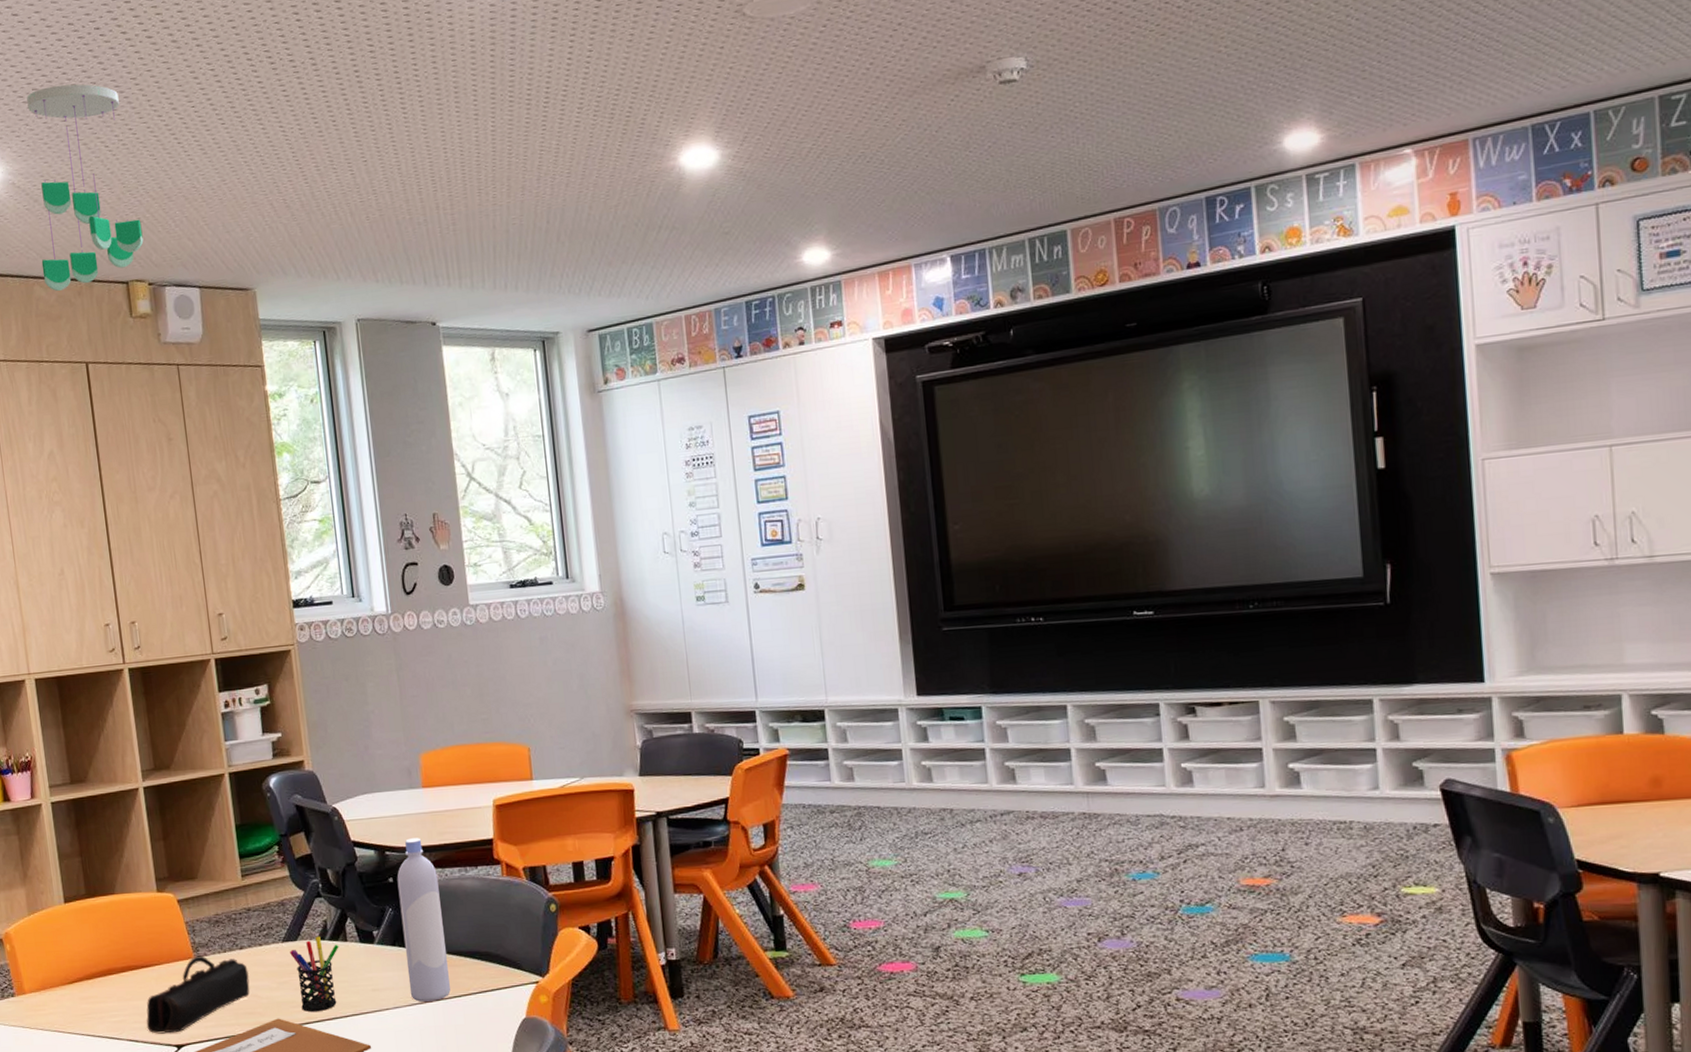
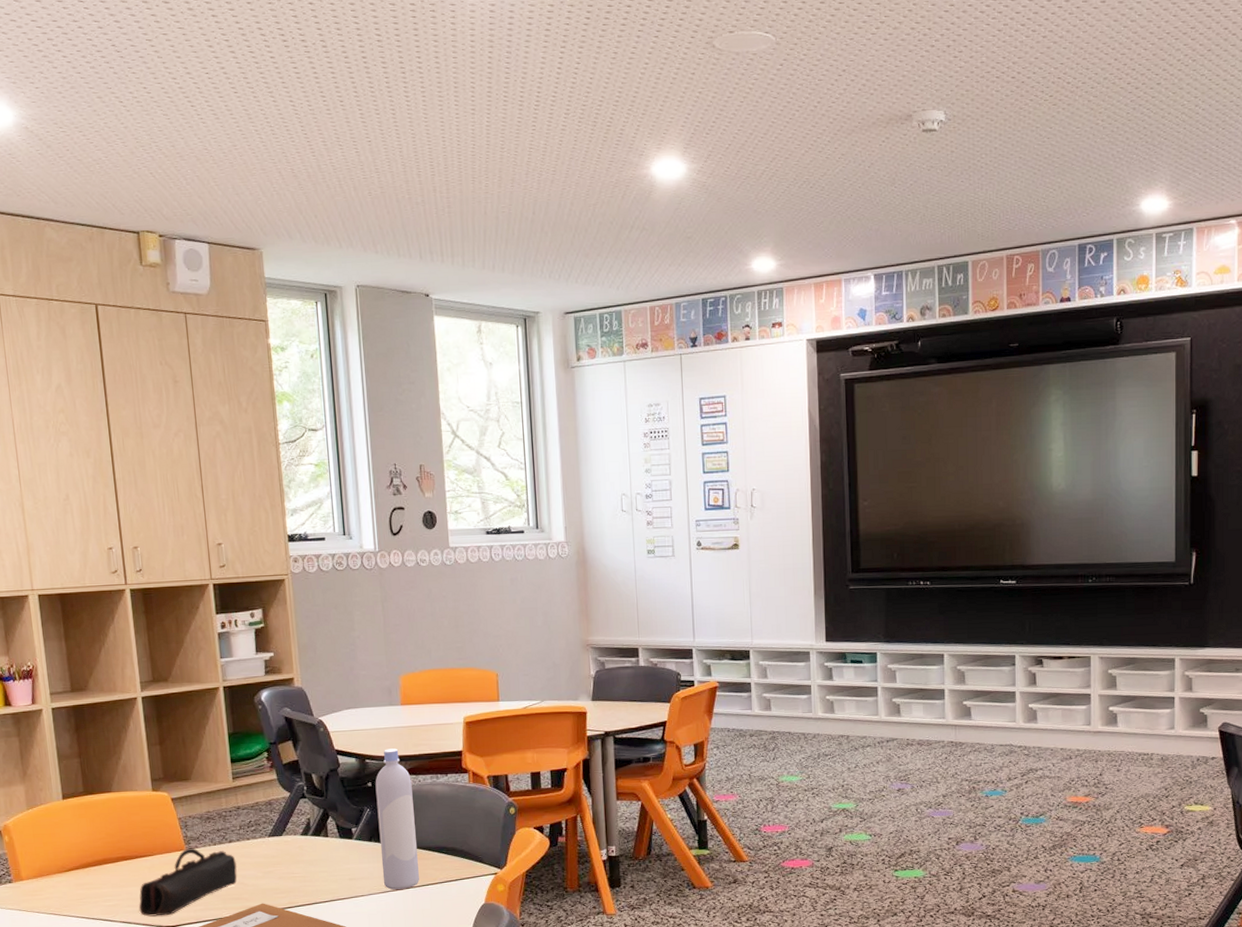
ceiling mobile: present [27,84,144,292] -> none [42,38,155,235]
pen holder: present [290,936,339,1013] -> none [275,832,321,898]

